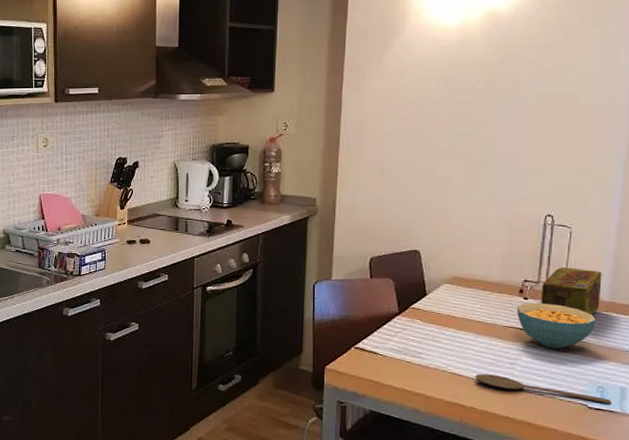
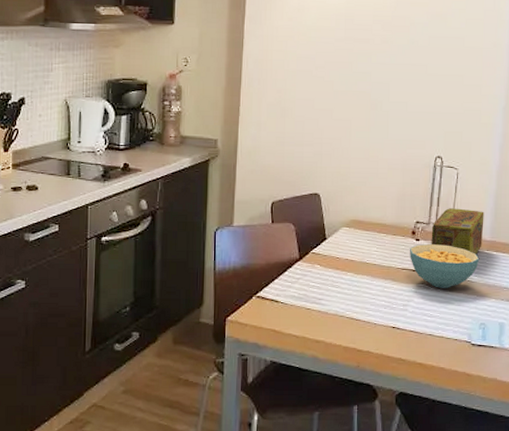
wooden spoon: present [475,374,611,403] -> none [371,317,491,339]

